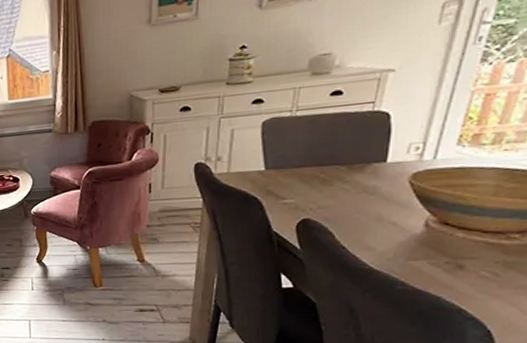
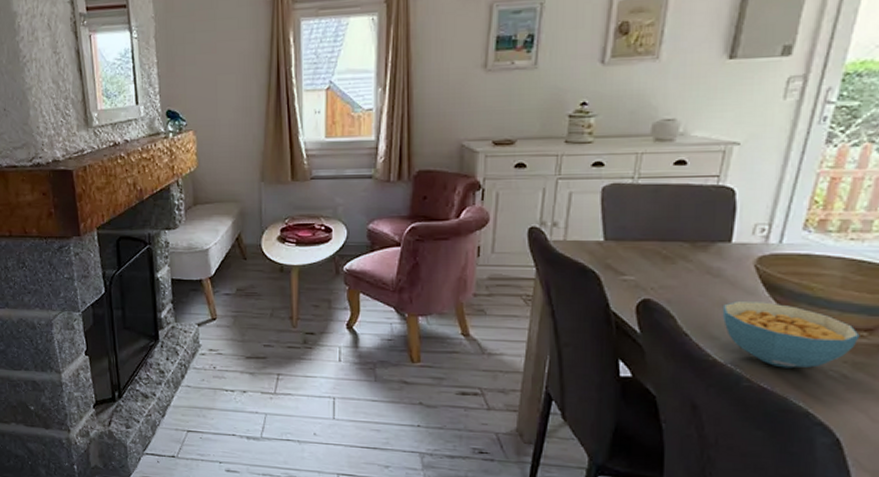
cereal bowl: none [377,213,512,271] -> present [722,301,860,368]

